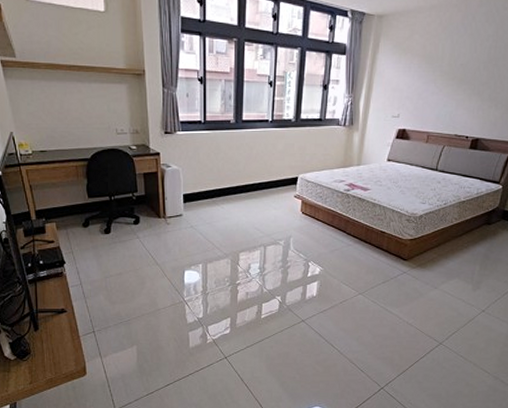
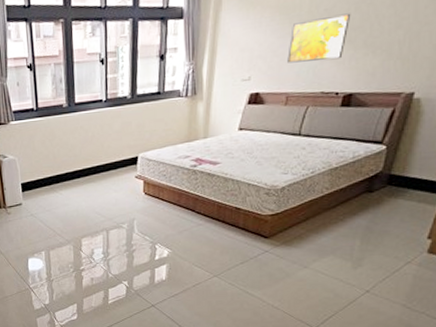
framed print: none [430,70,481,108] -> present [287,13,351,63]

